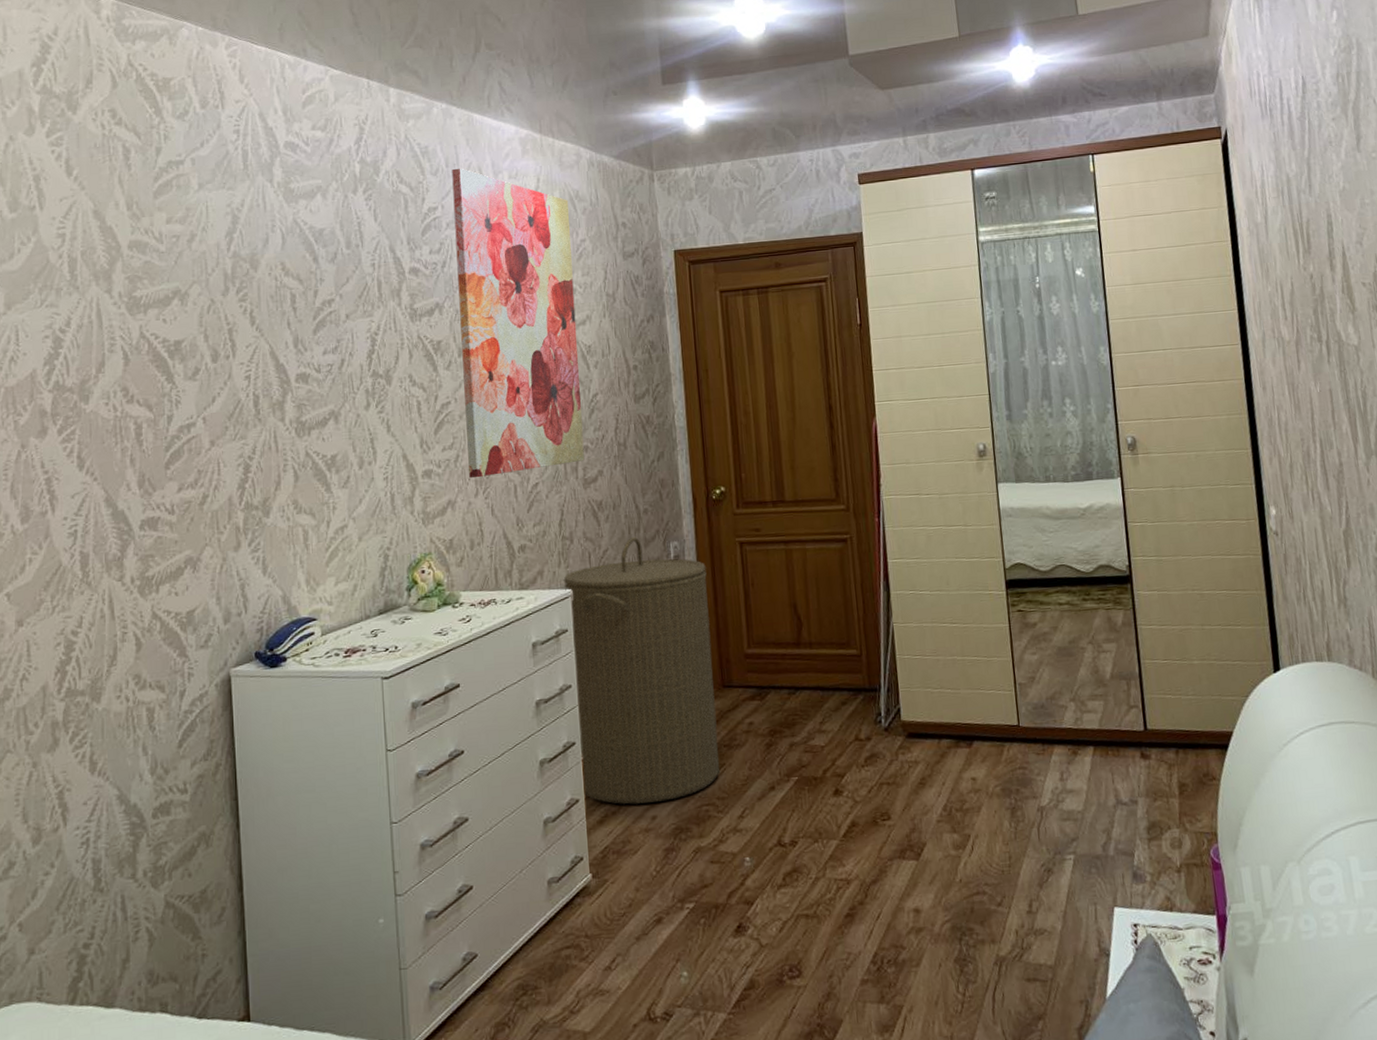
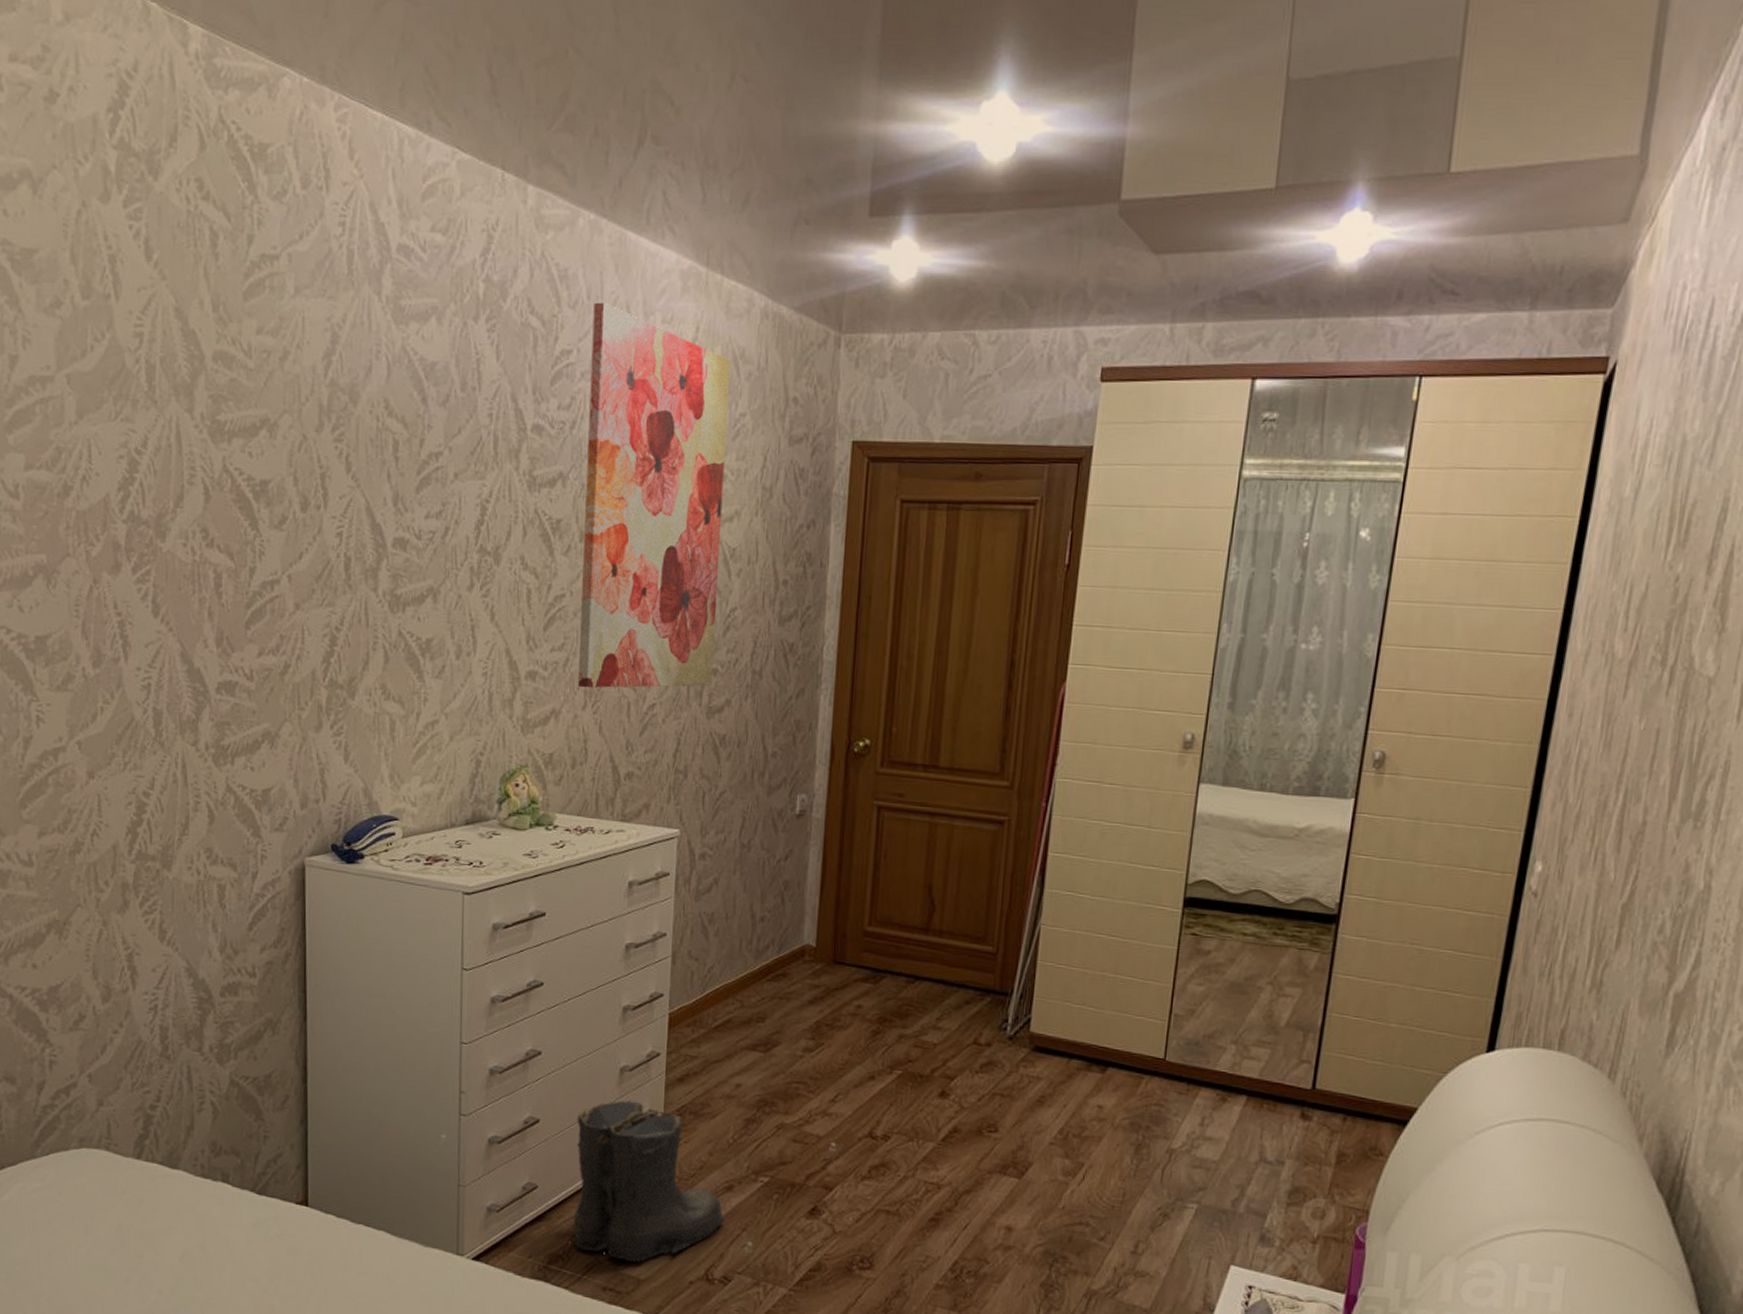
boots: none [508,850,659,1016] -> present [569,1100,725,1263]
laundry hamper: present [563,536,719,805] -> none [666,781,835,1071]

